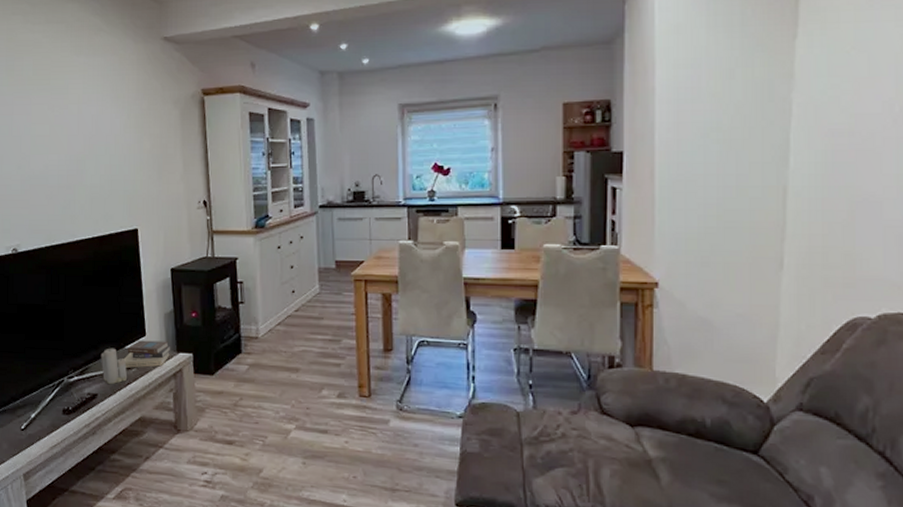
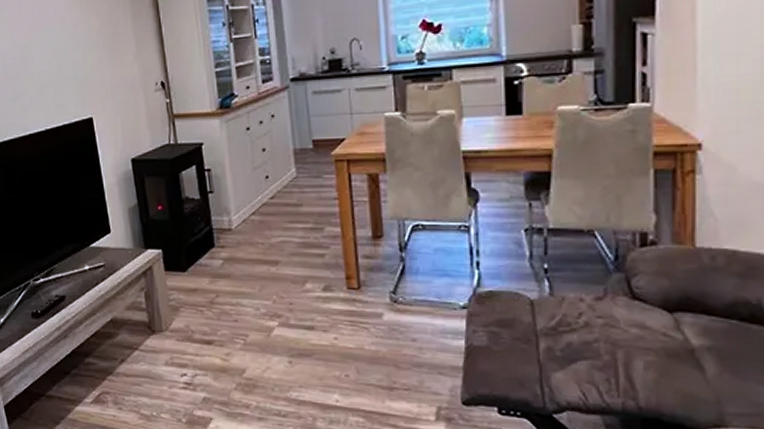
candle: present [100,346,128,385] -> none [65,246,96,286]
books: present [124,340,170,368] -> none [90,237,138,267]

